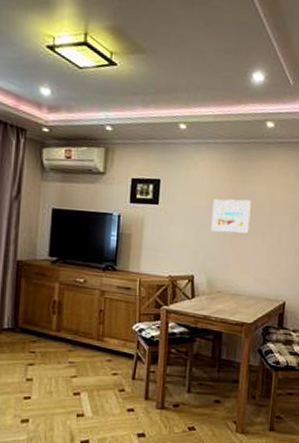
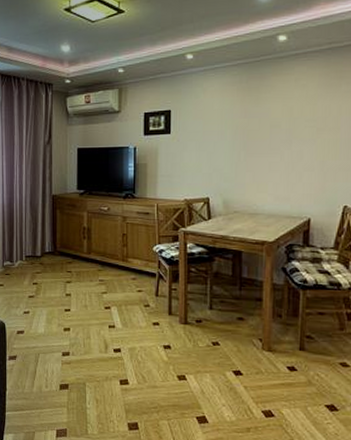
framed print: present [211,199,251,233] -> none [224,118,266,154]

